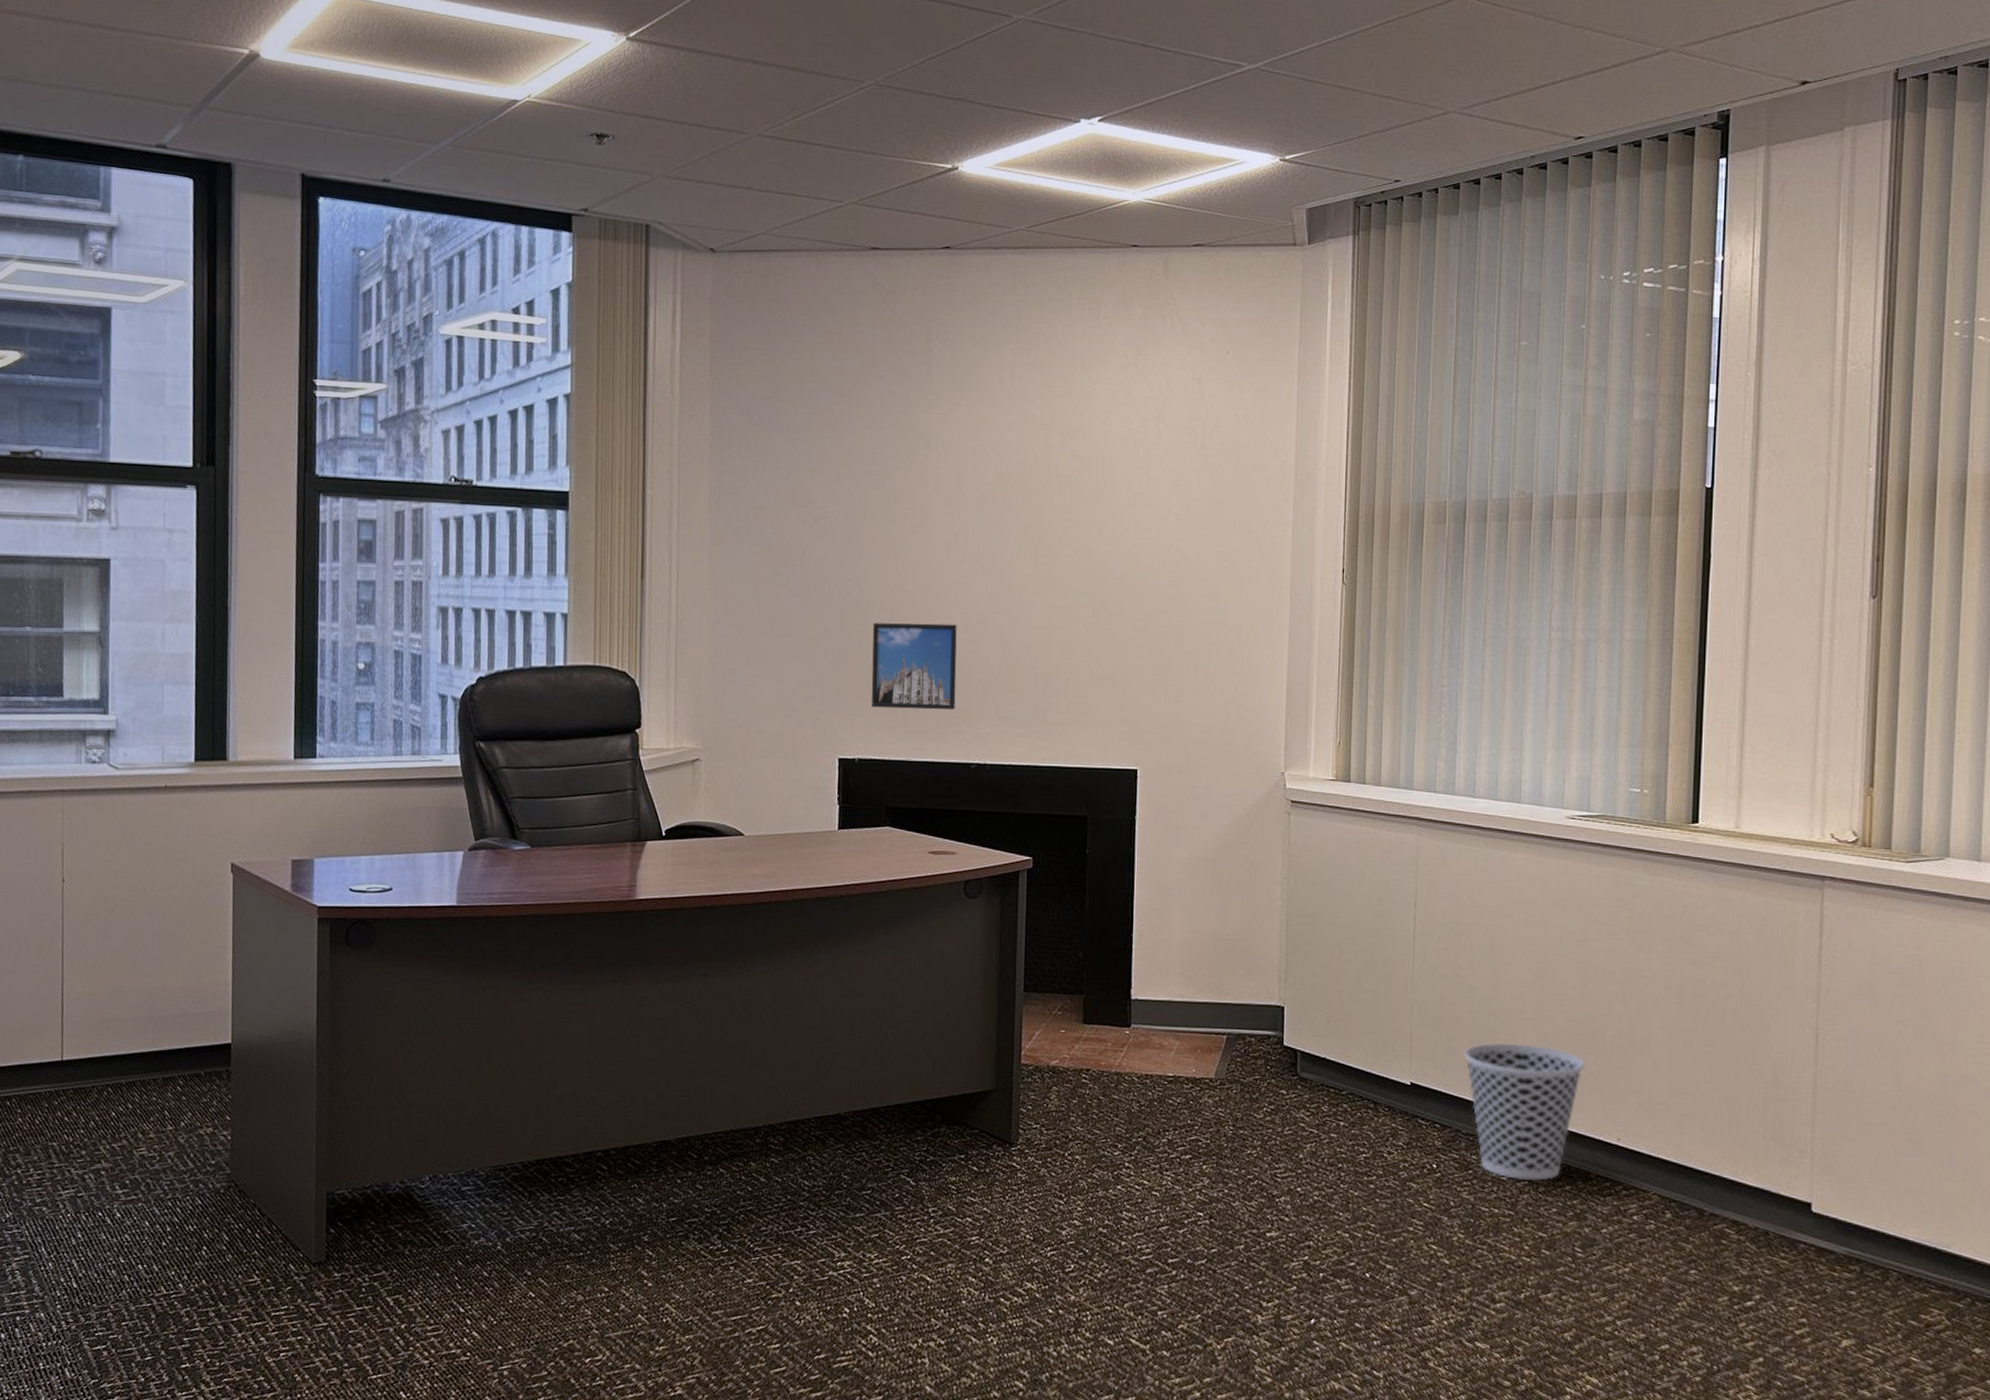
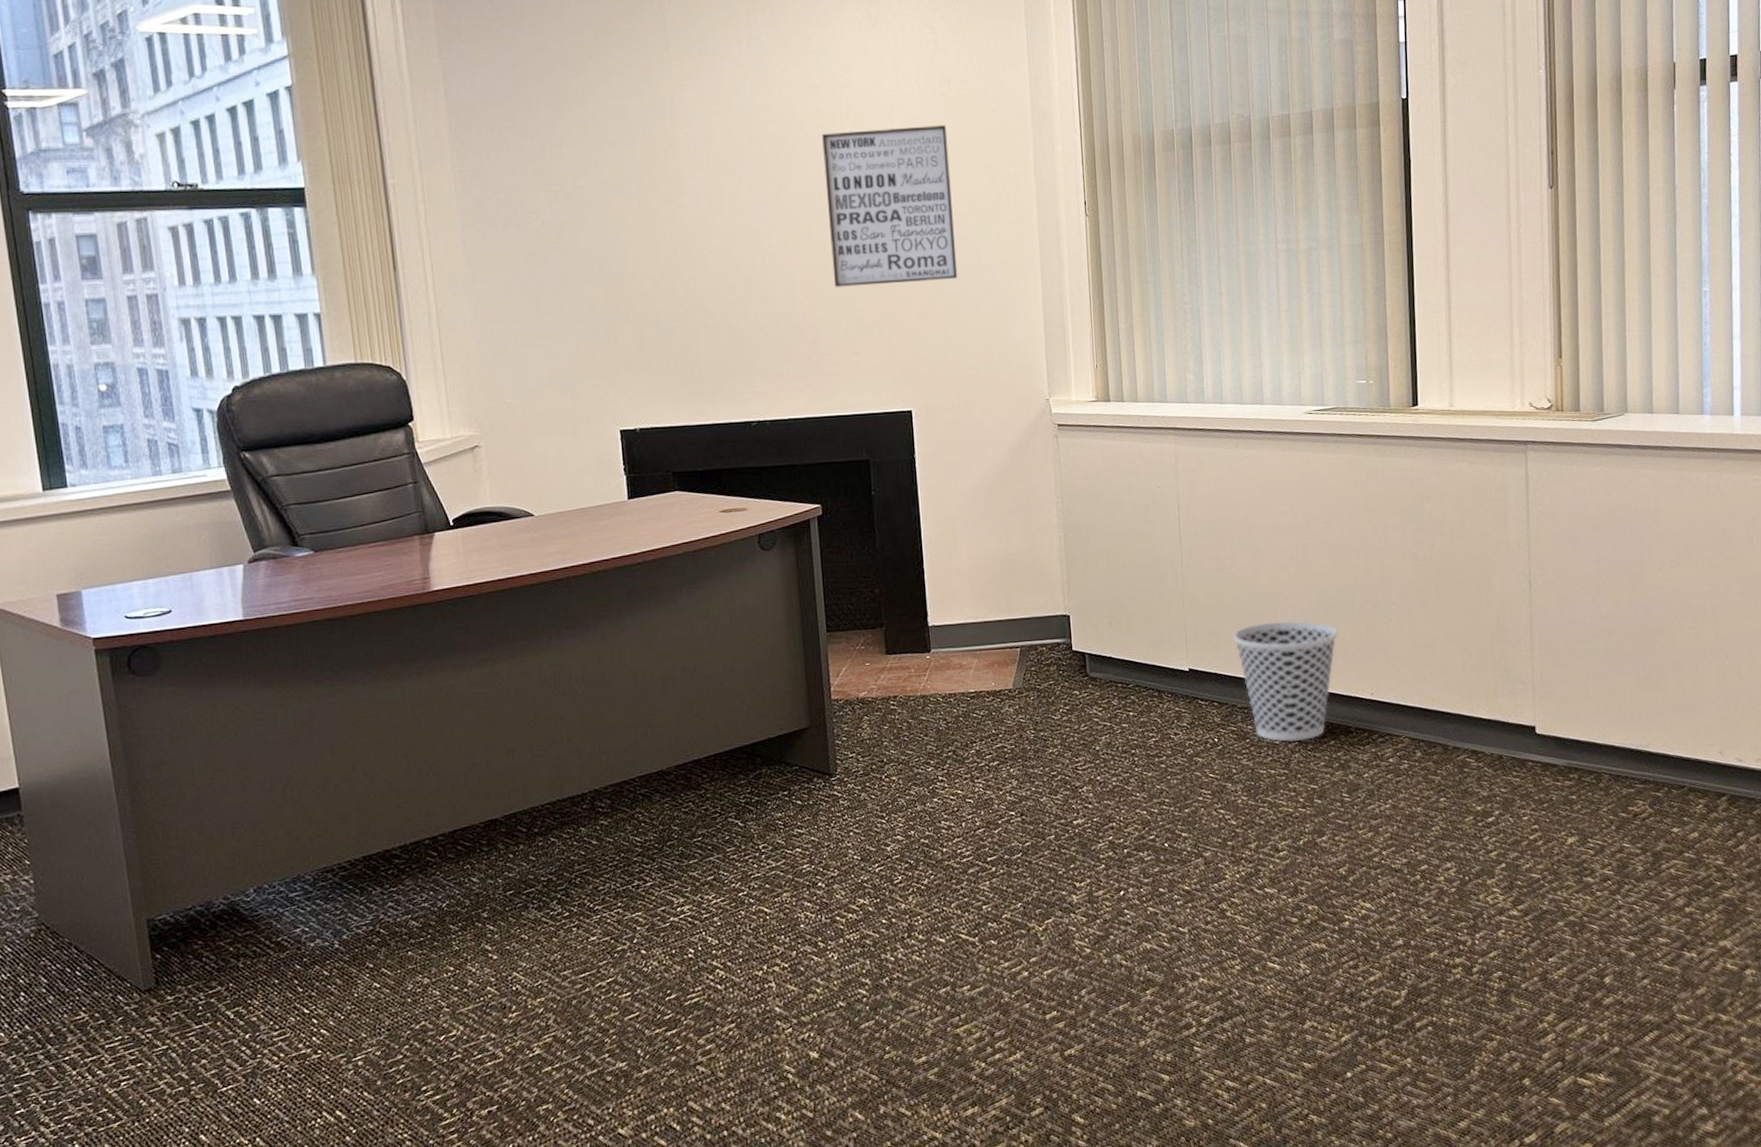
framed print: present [871,623,957,710] -> none [638,288,730,377]
wall art: none [1070,477,1204,638] -> present [822,125,958,287]

